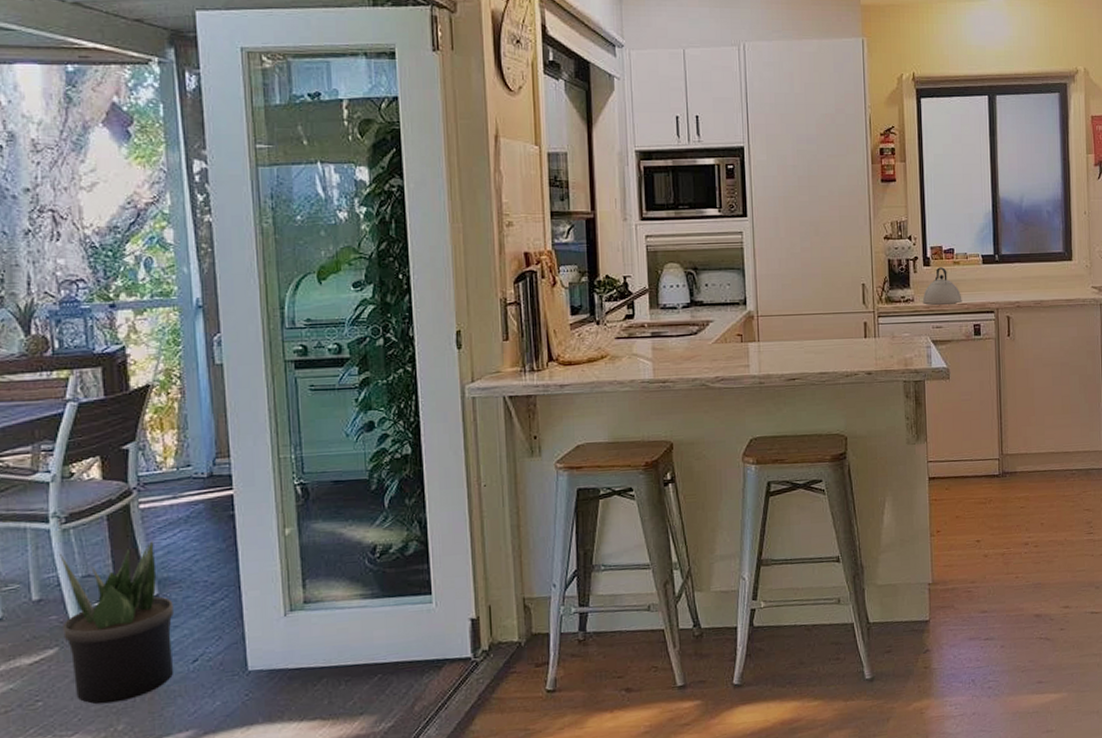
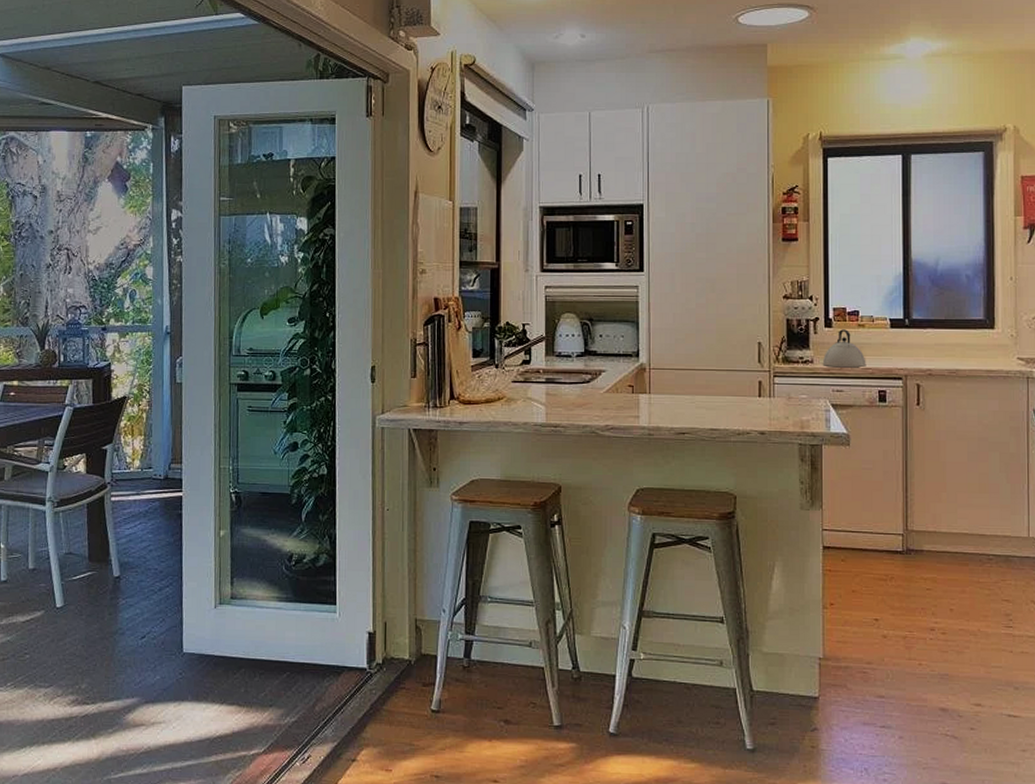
planter: present [58,539,174,705] -> none [48,528,130,664]

